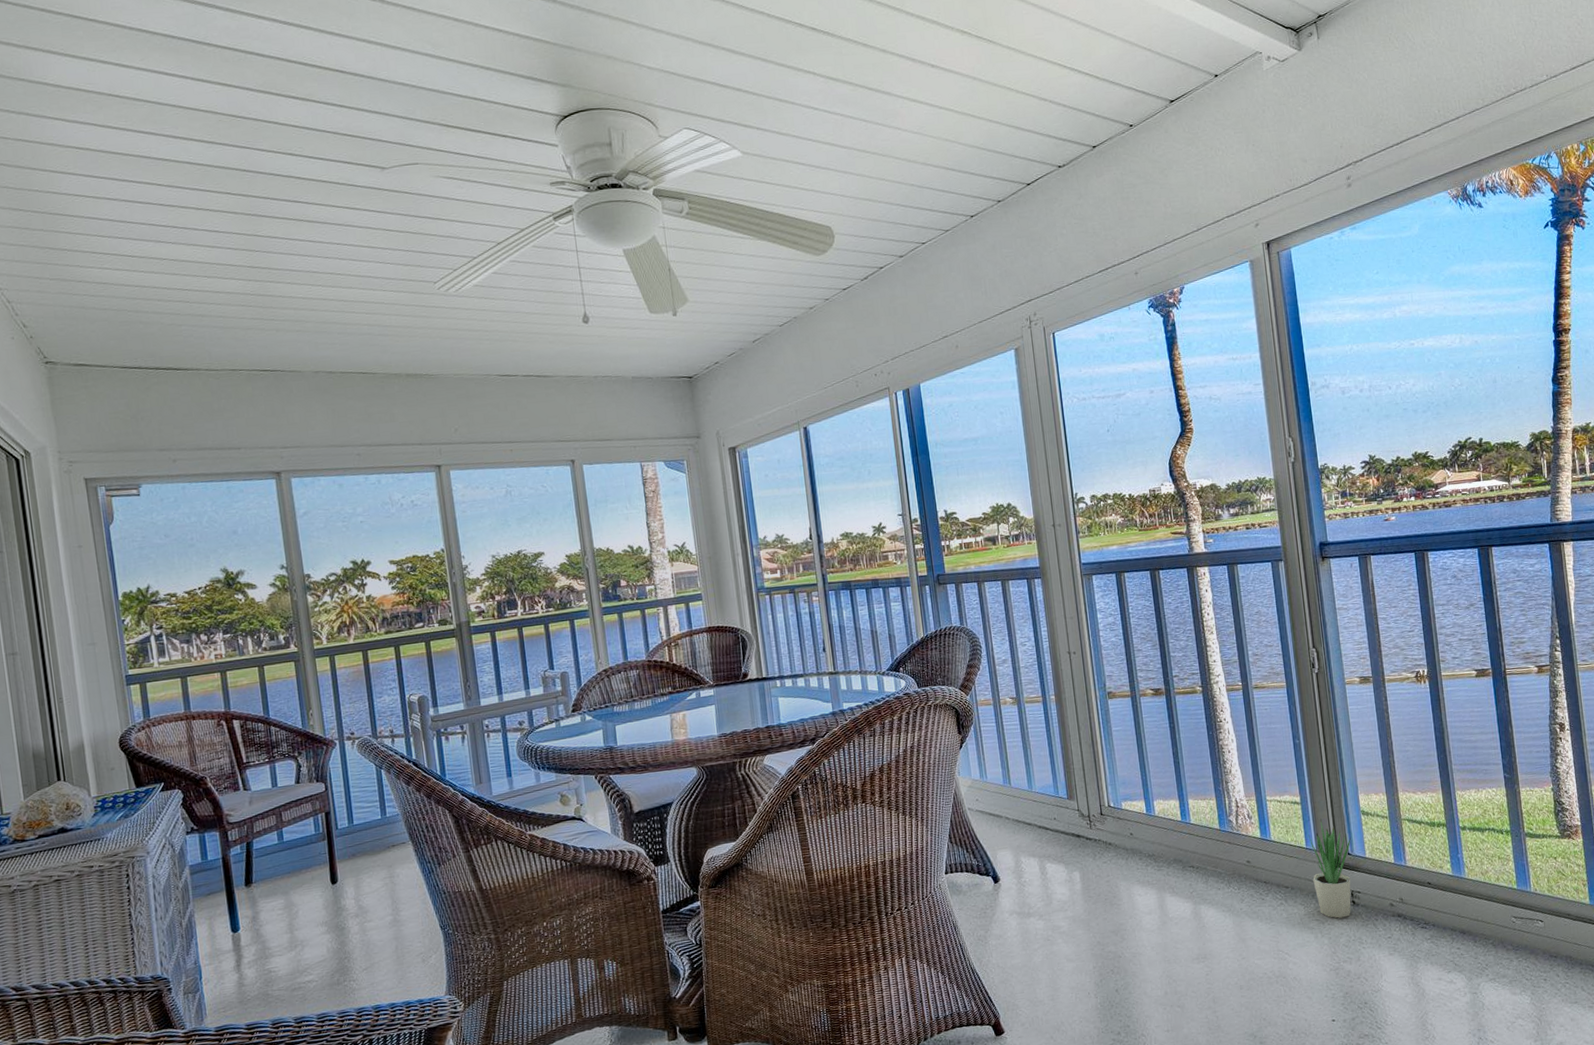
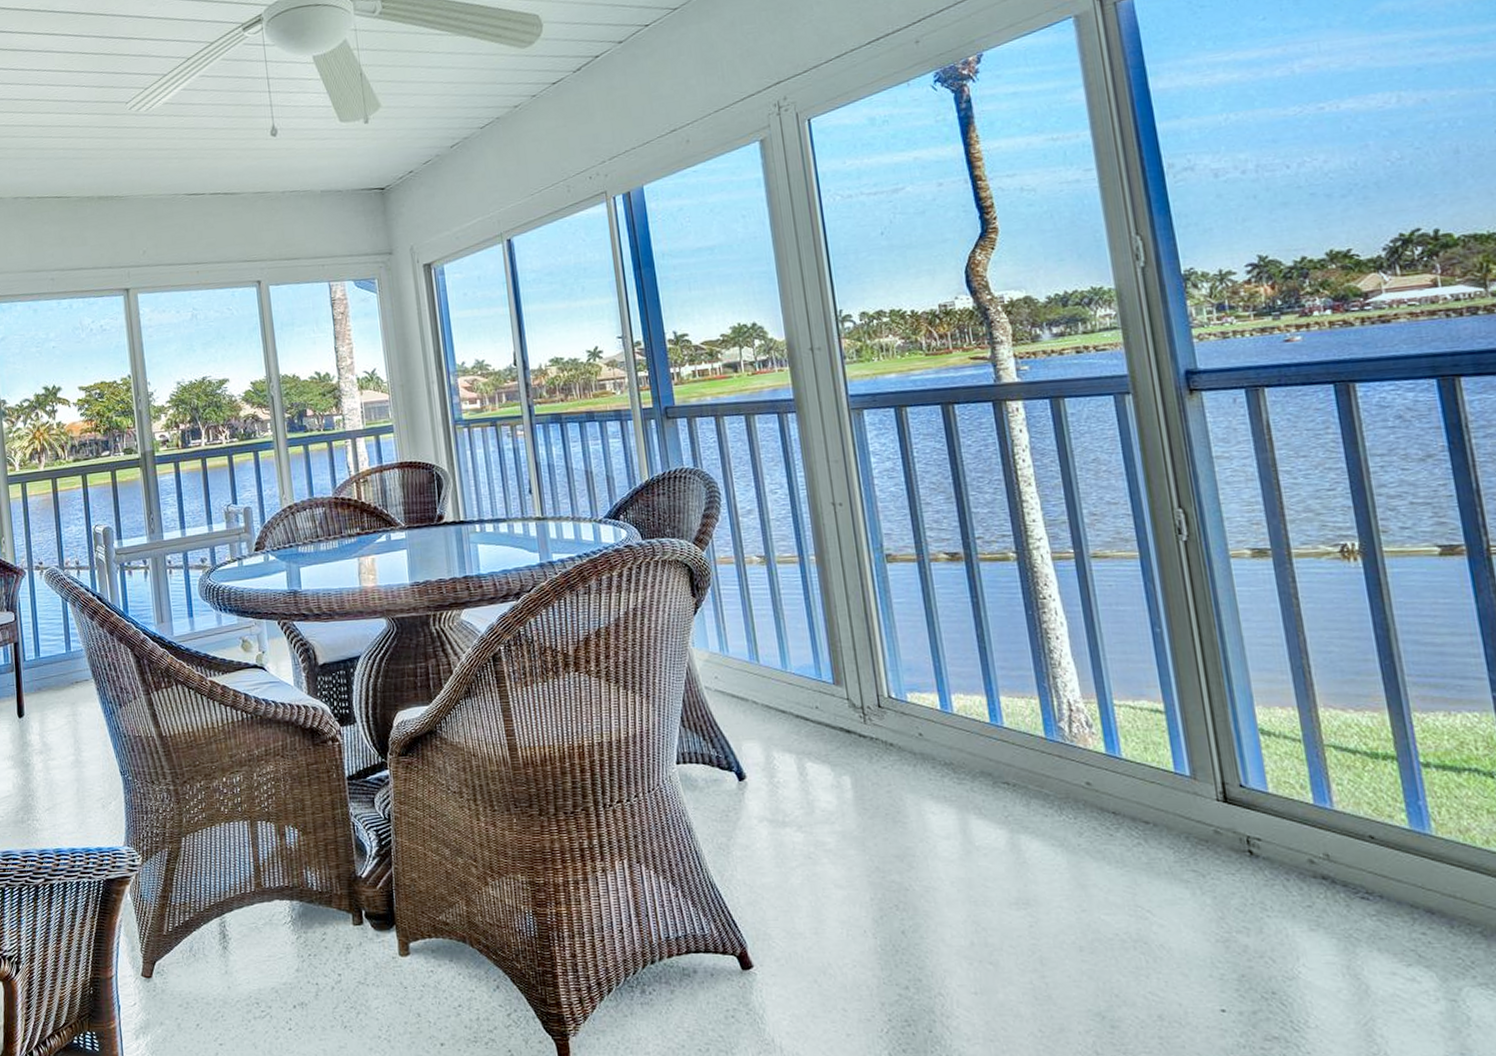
potted plant: present [1308,818,1351,919] -> none [1177,734,1247,872]

